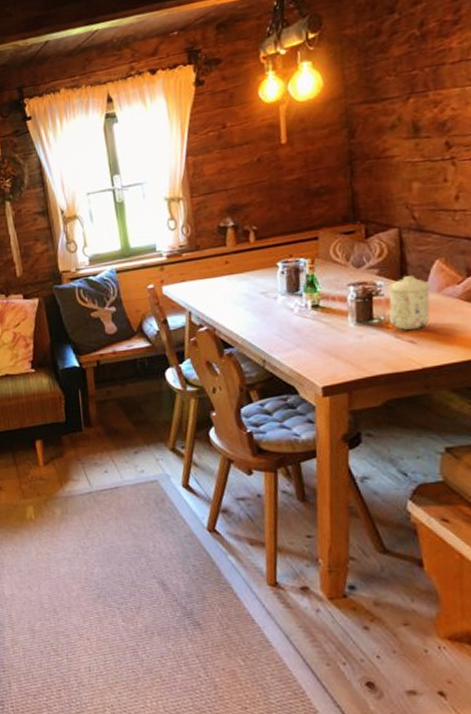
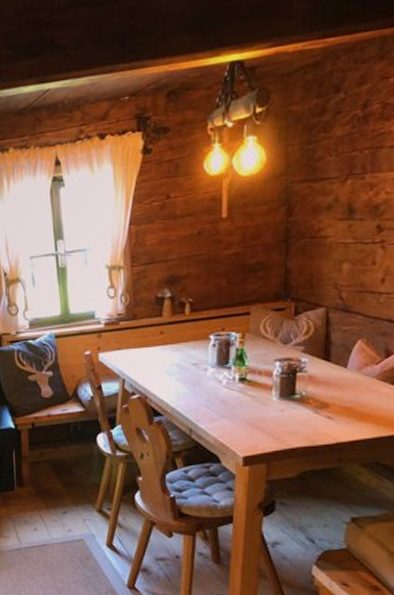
mug: present [387,275,432,330] -> none [311,354,352,406]

